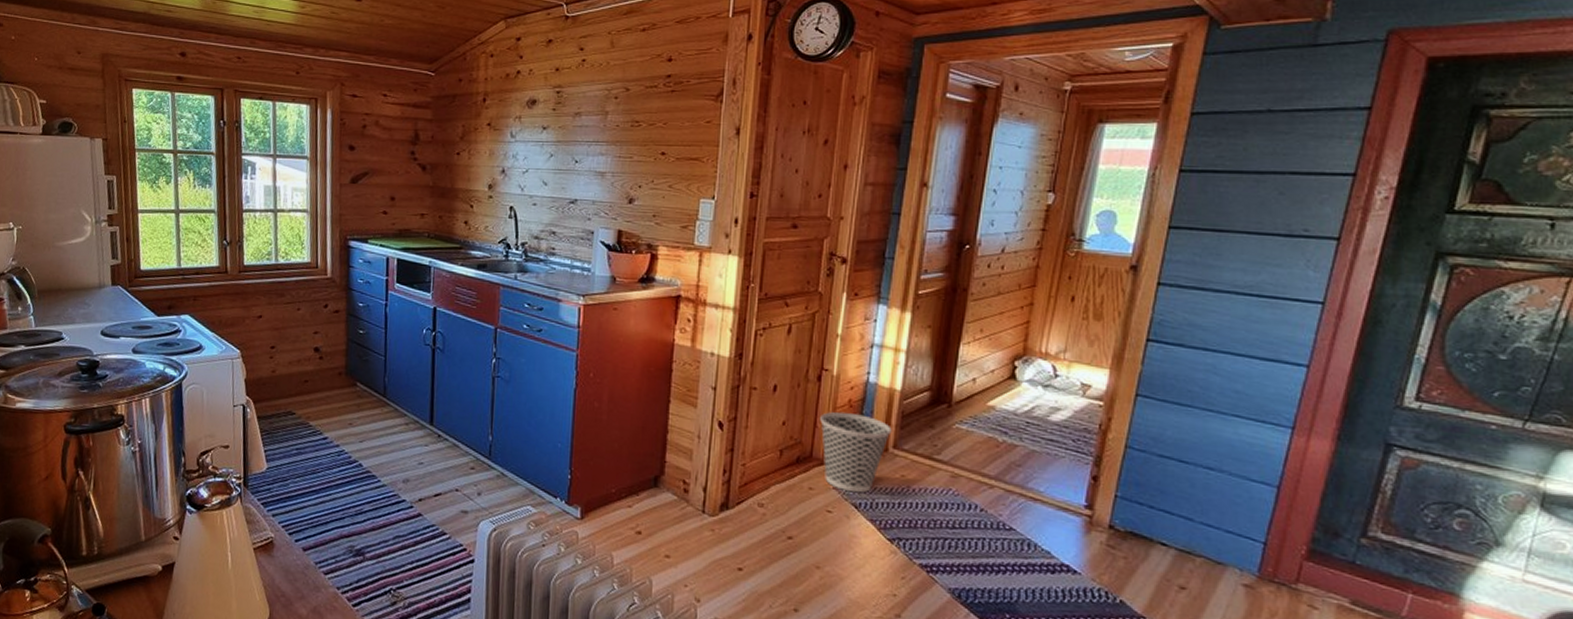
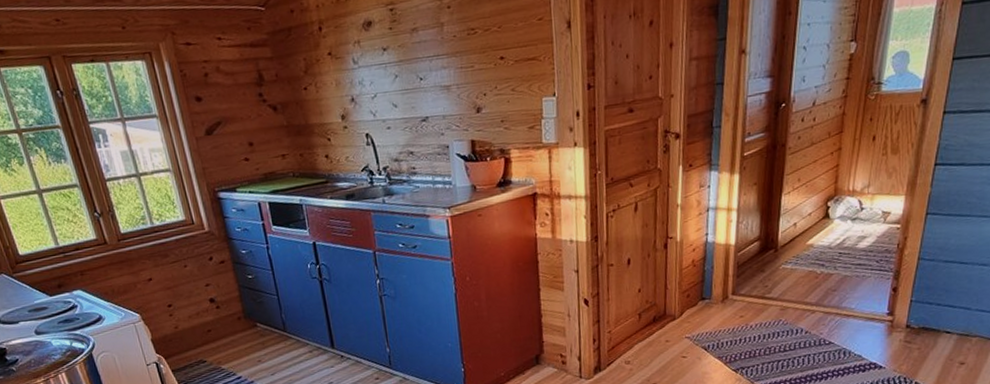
wastebasket: present [820,411,892,493] -> none [669,271,730,338]

